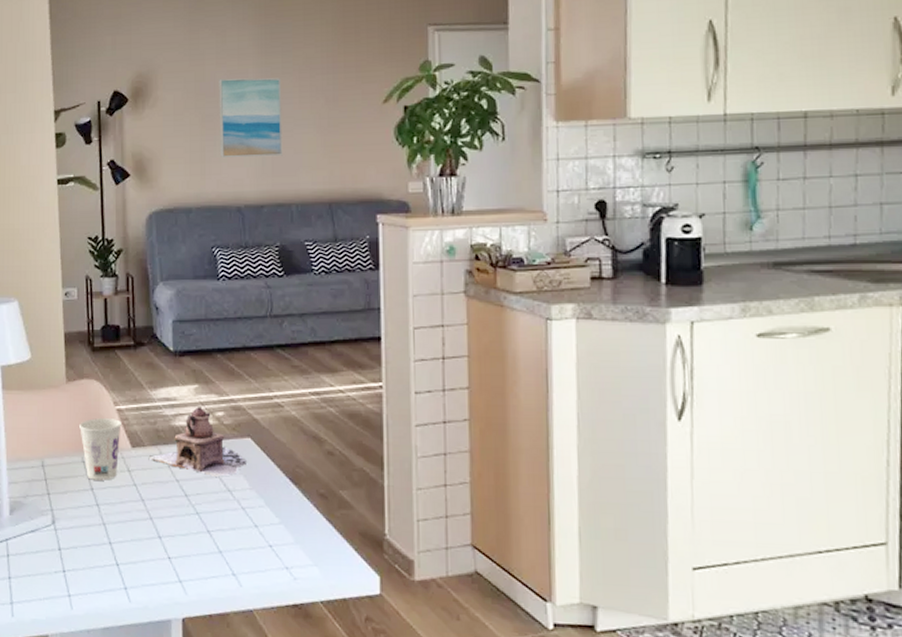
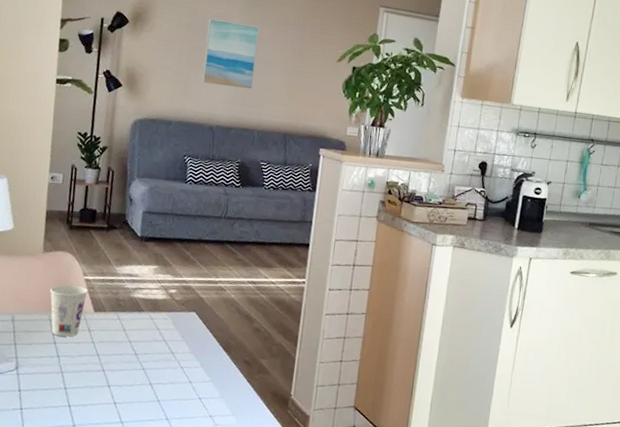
teapot: present [148,407,246,477] -> none [107,283,190,341]

